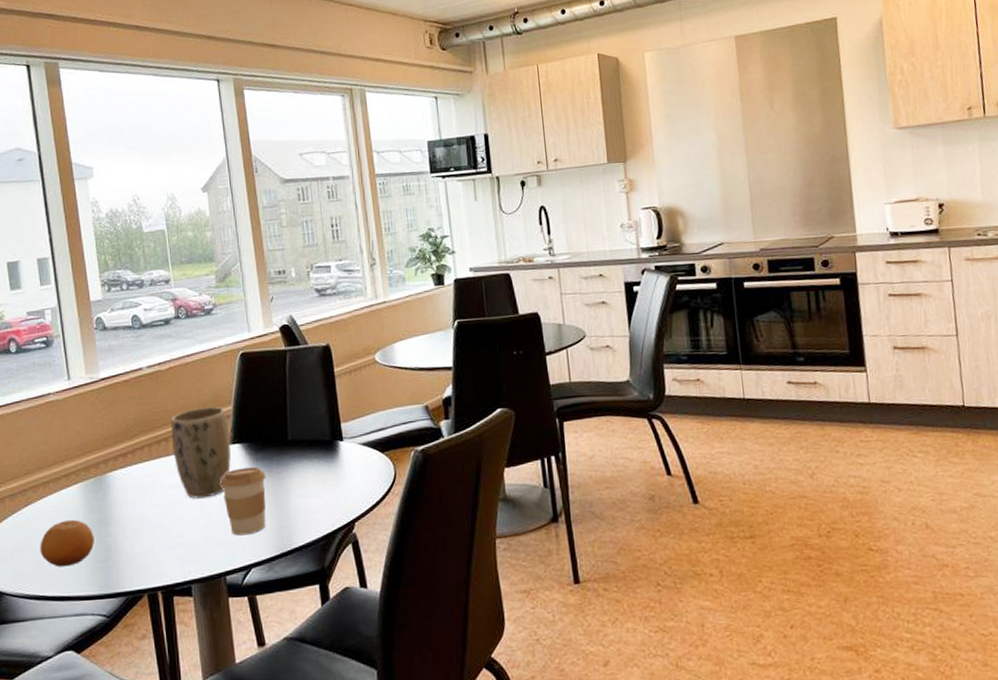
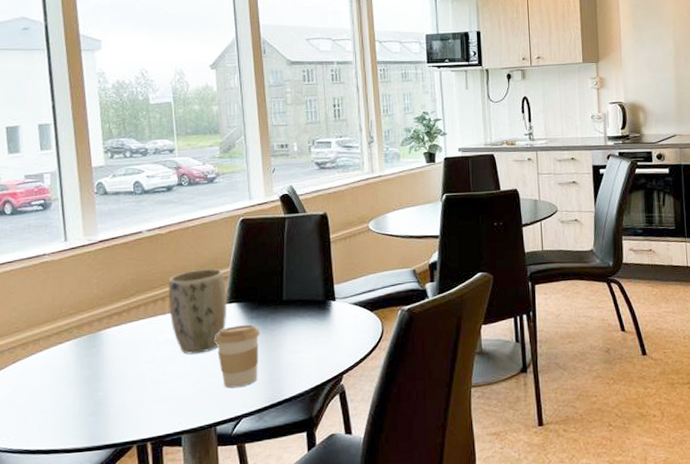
fruit: present [40,519,94,567] -> none [26,375,84,422]

